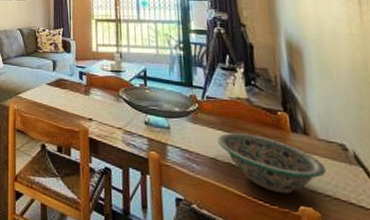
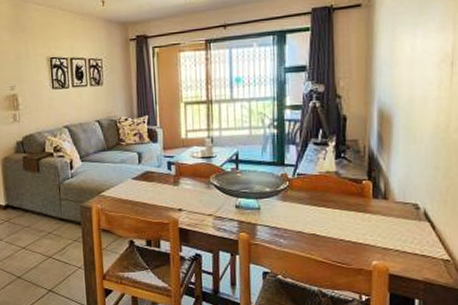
decorative bowl: present [216,132,326,194] -> none [304,204,399,254]

